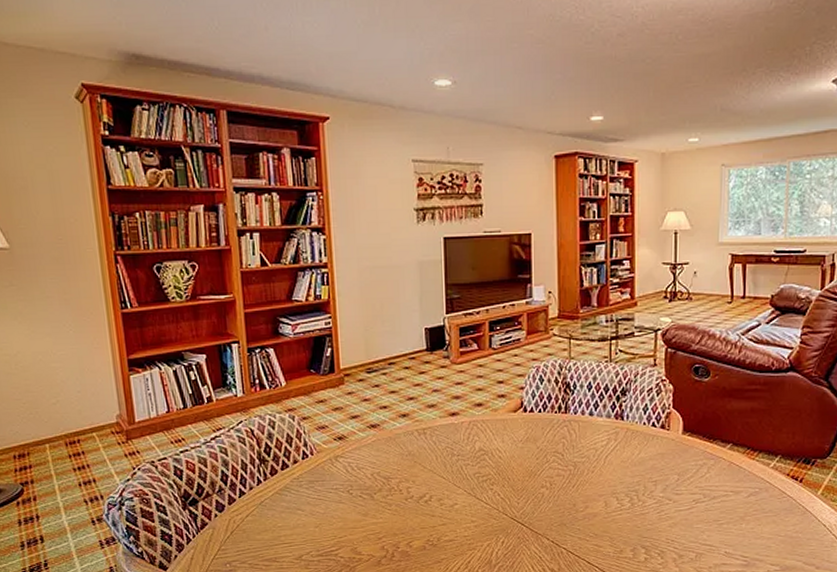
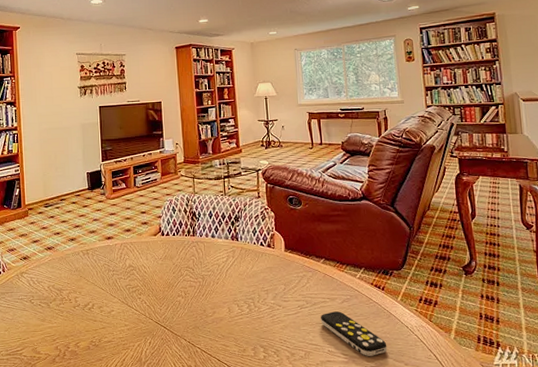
remote control: none [720,507,797,559] -> present [321,311,388,356]

